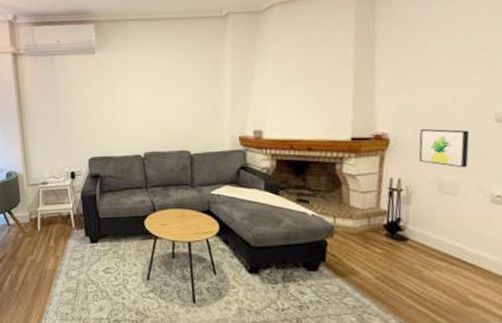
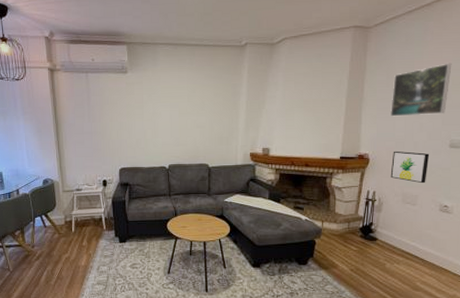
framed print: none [411,19,488,88] -> present [391,63,452,117]

